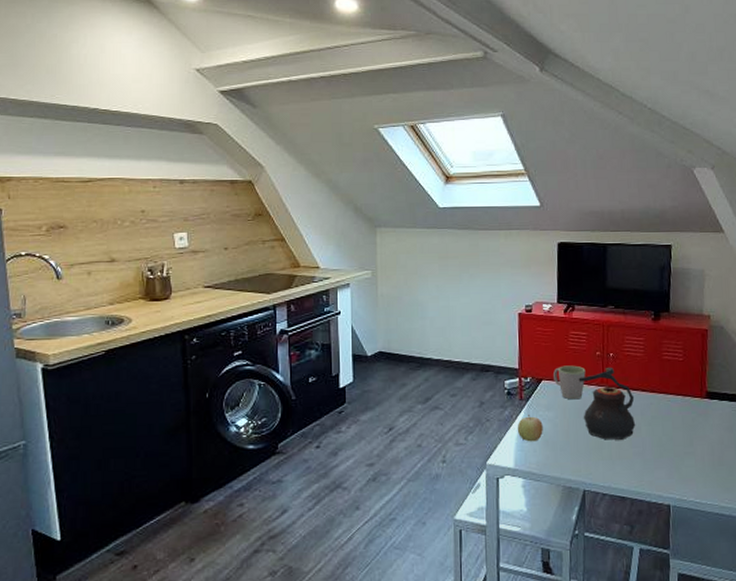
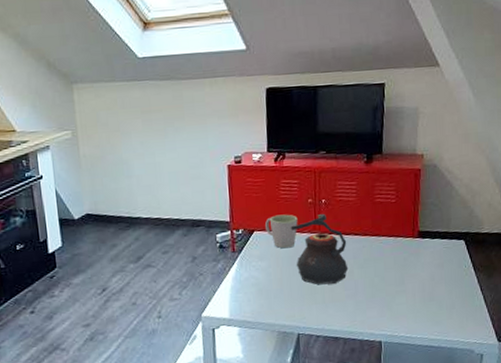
fruit: present [517,415,543,442] -> none [230,266,257,292]

